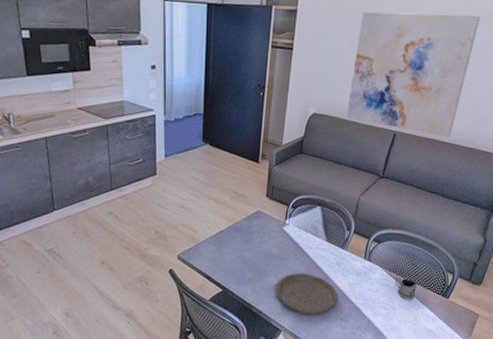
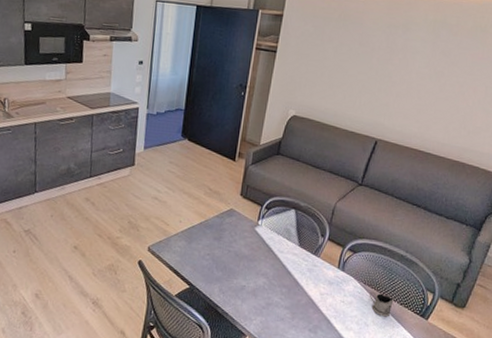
plate: present [276,274,338,314] -> none [243,277,308,322]
wall art: present [347,11,481,138] -> none [327,19,472,149]

